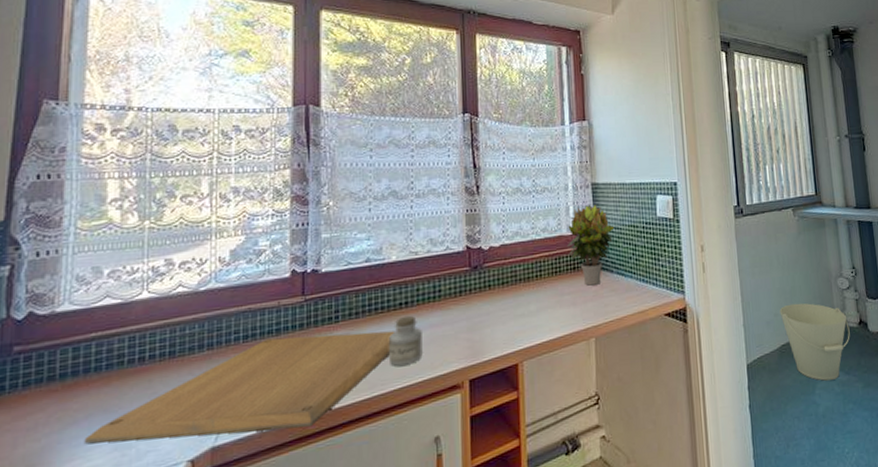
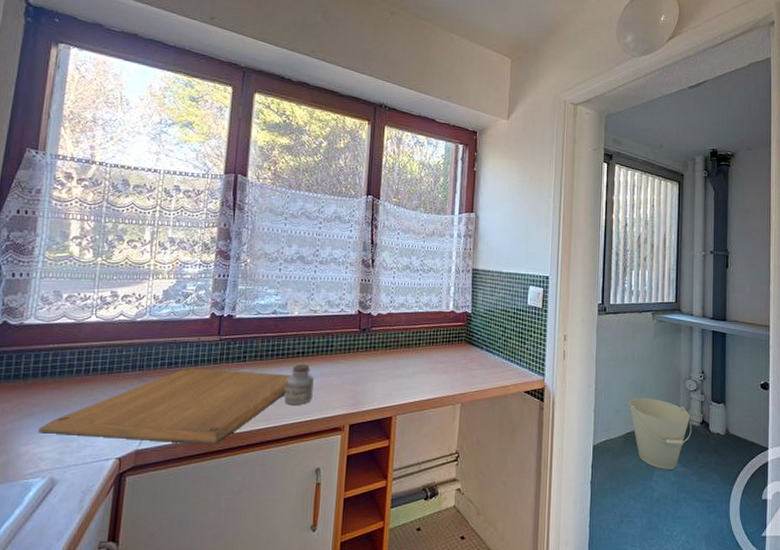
potted plant: present [567,204,616,286] -> none [445,287,489,358]

